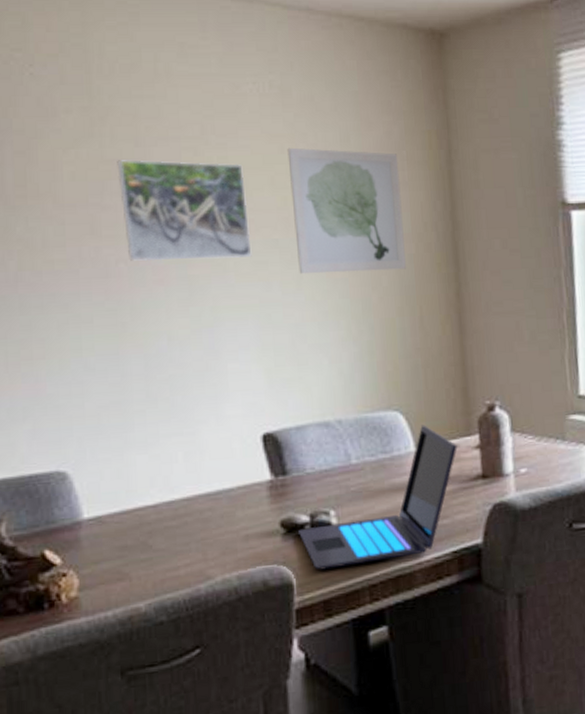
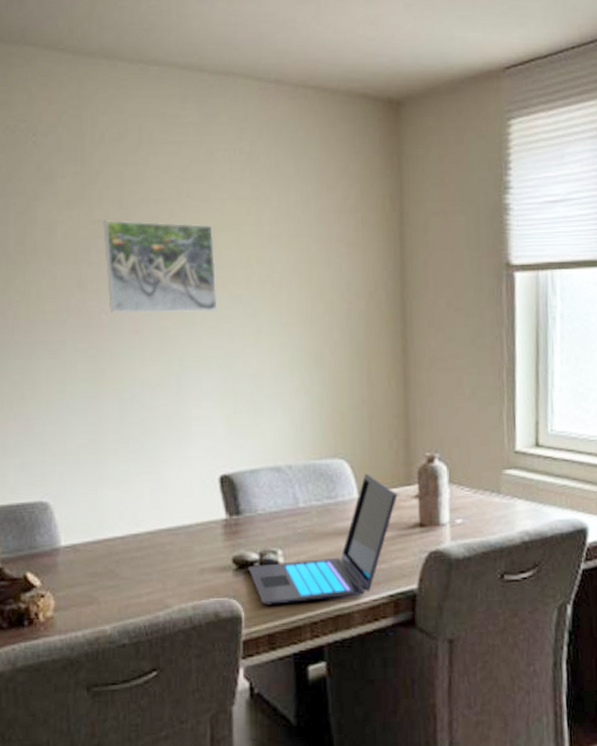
wall art: present [287,147,406,275] -> none [253,210,357,328]

